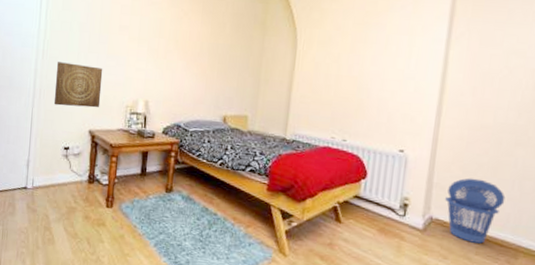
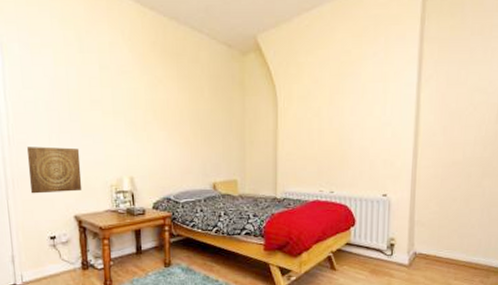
laundry basket: present [445,178,506,244] -> none [426,211,477,270]

